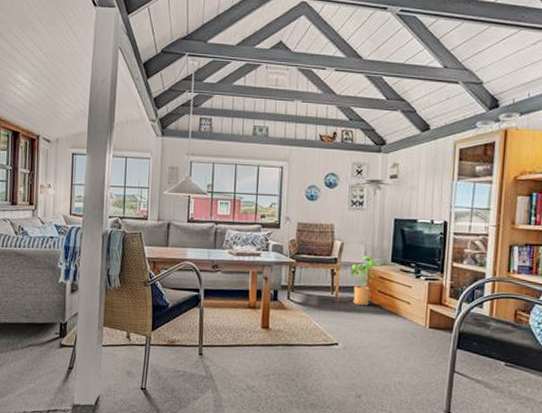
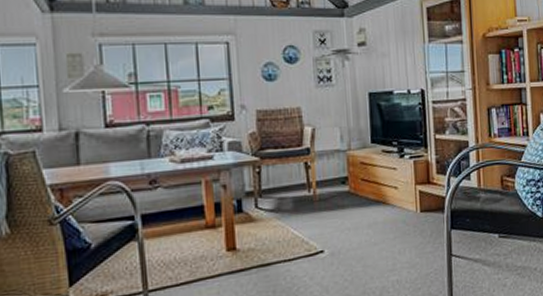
house plant: present [350,256,380,306] -> none [327,140,360,201]

